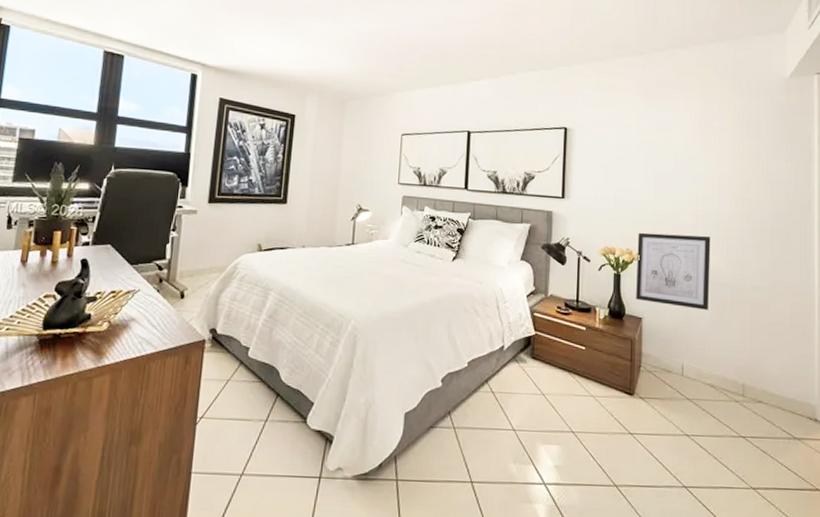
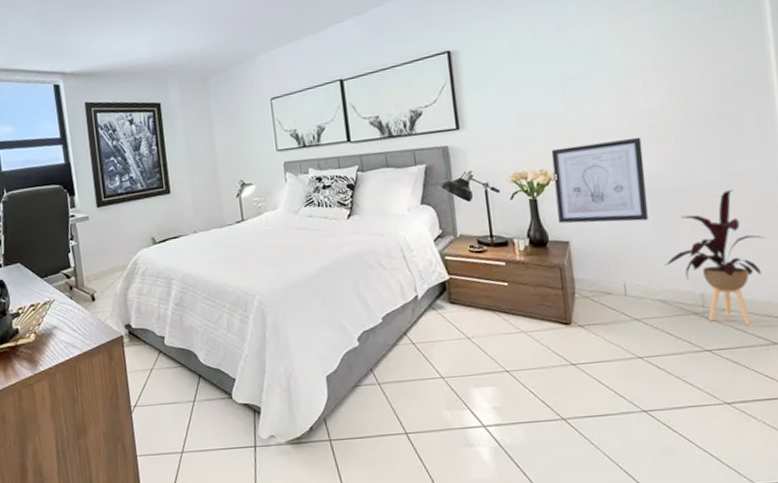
house plant: none [716,296,797,418] -> present [664,190,766,325]

